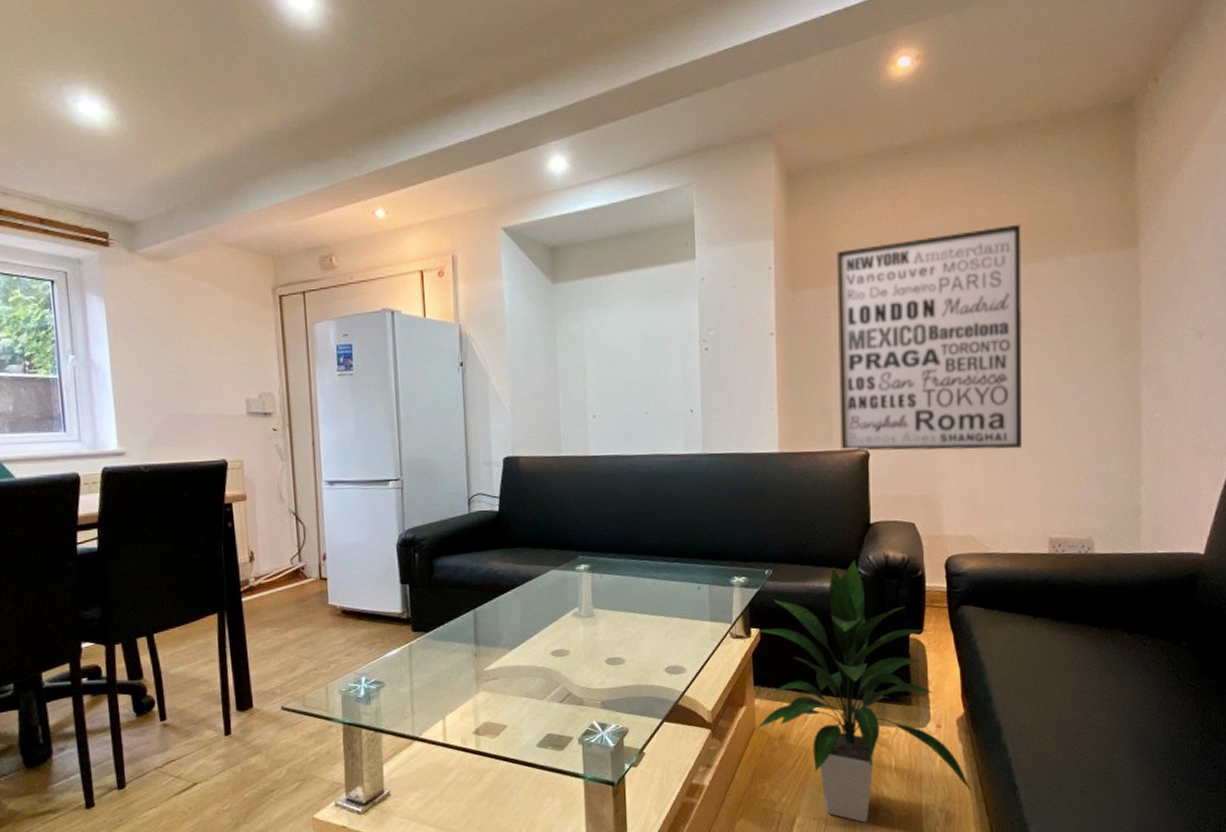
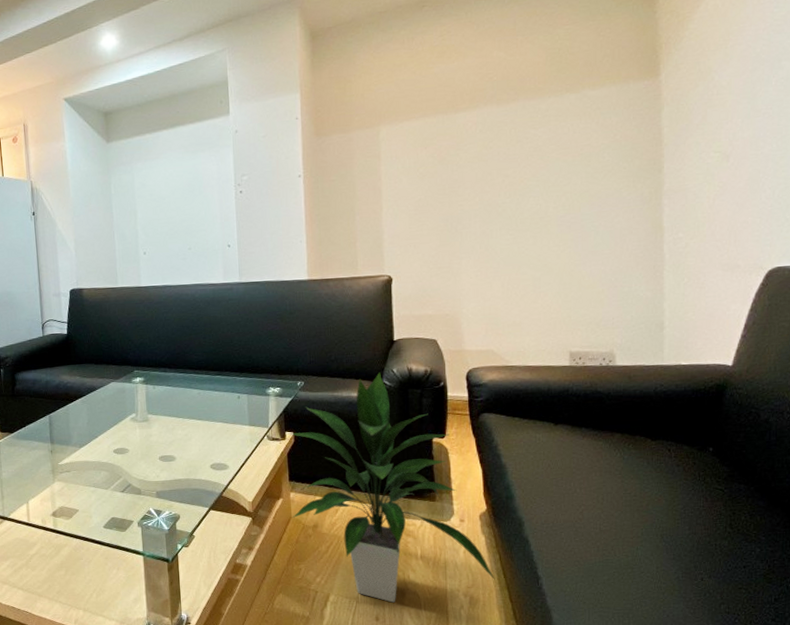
wall art: present [837,224,1022,451] -> none [358,63,540,277]

